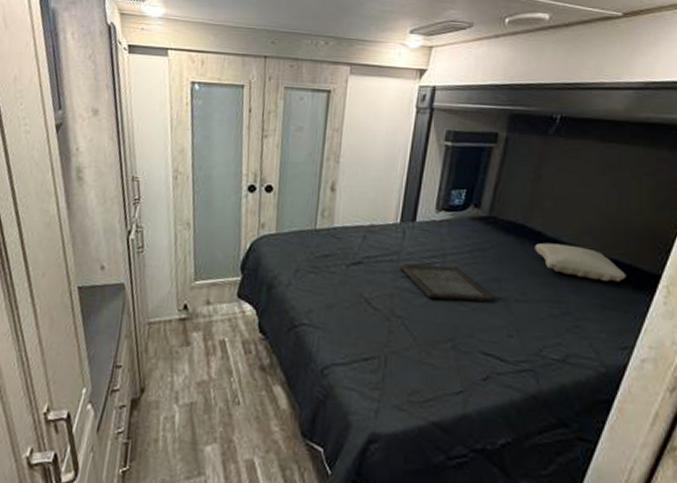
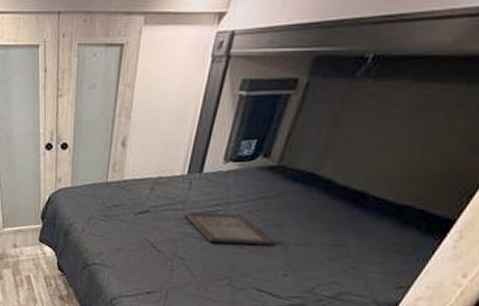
pillow: present [535,242,627,282] -> none [321,190,418,227]

